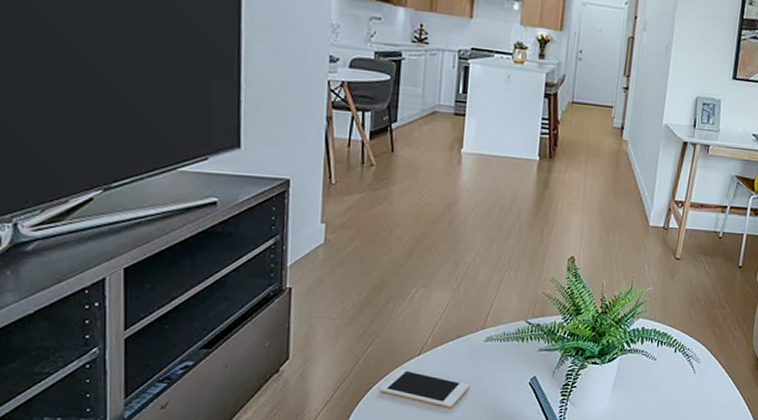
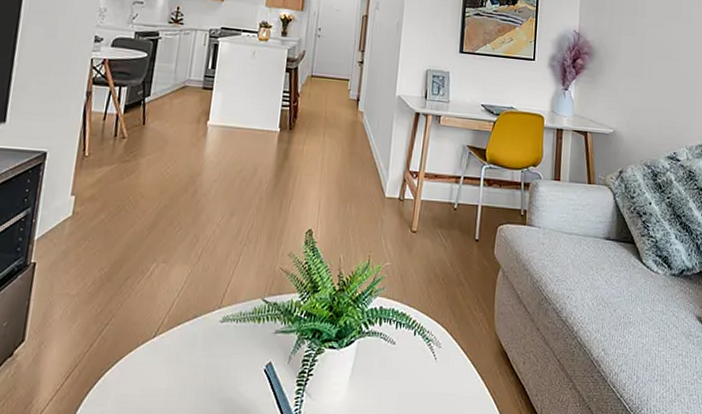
cell phone: present [378,369,470,408] -> none [110,353,204,400]

